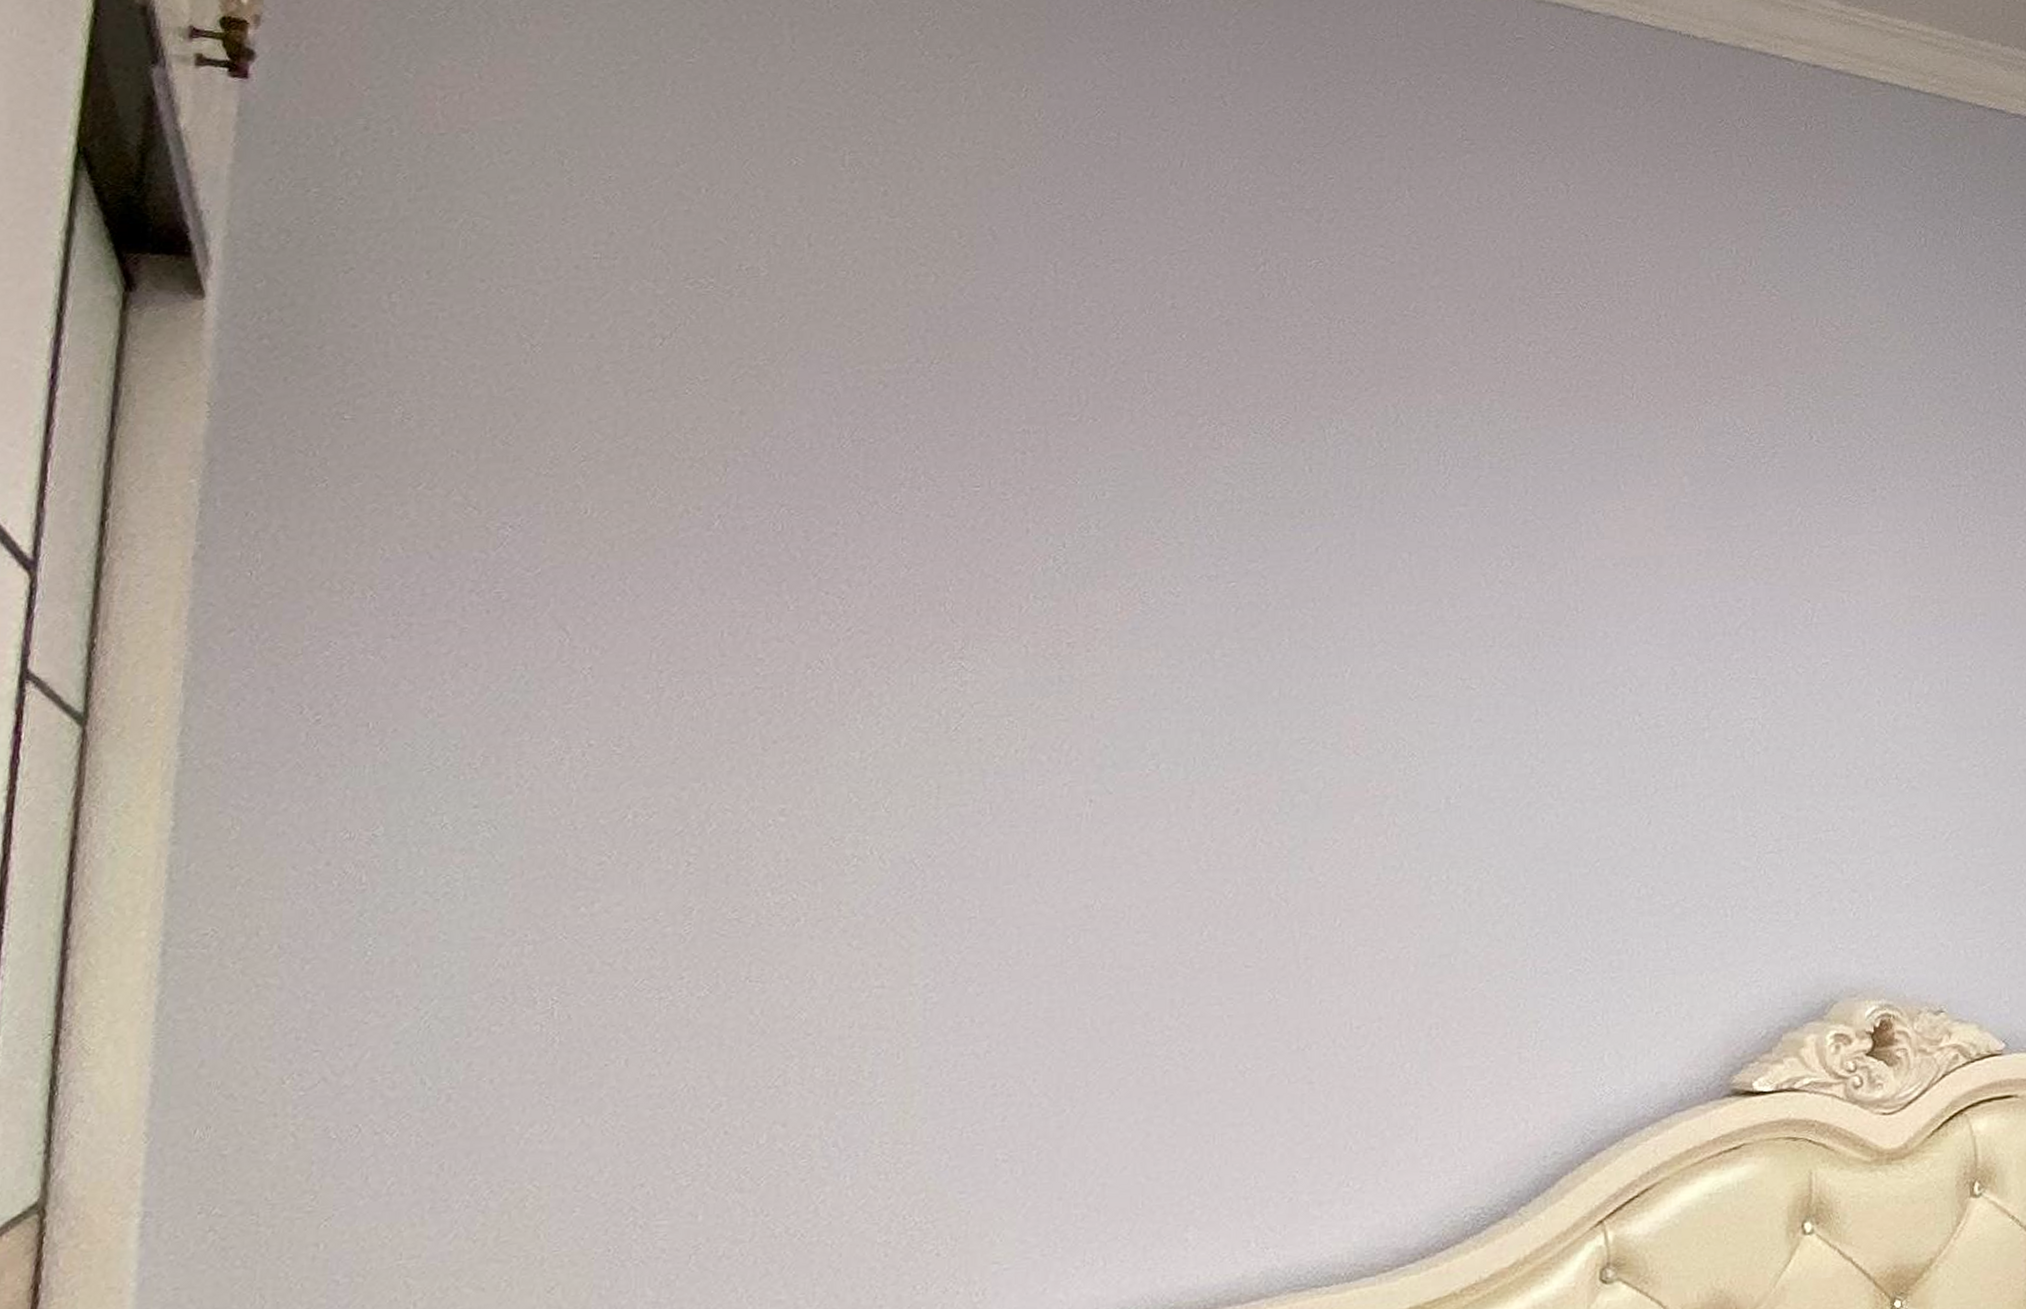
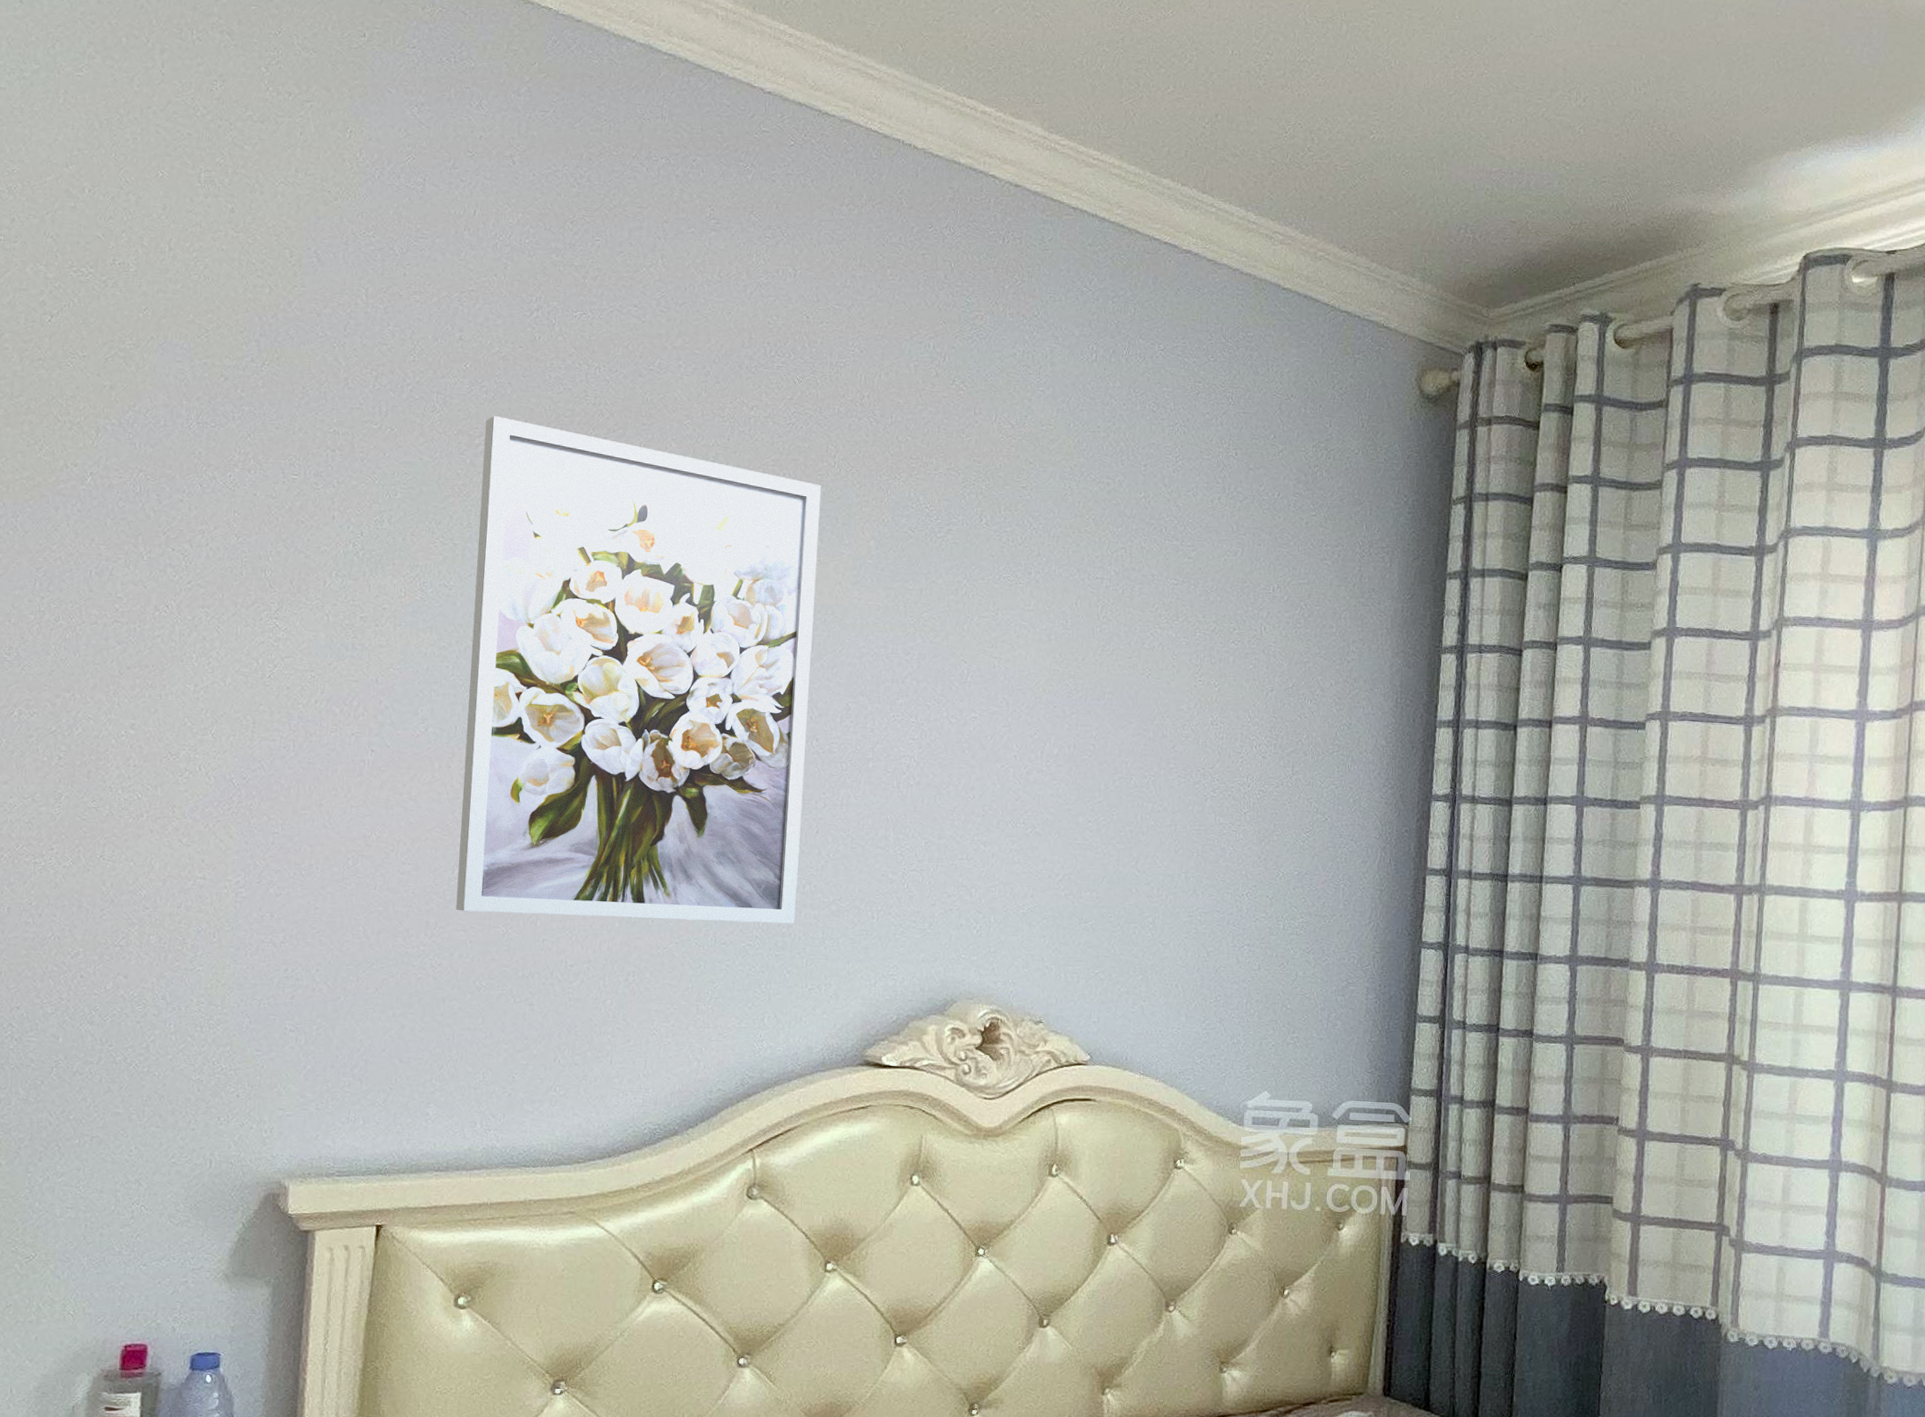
wall art: none [1207,389,1631,981] -> present [456,416,821,924]

